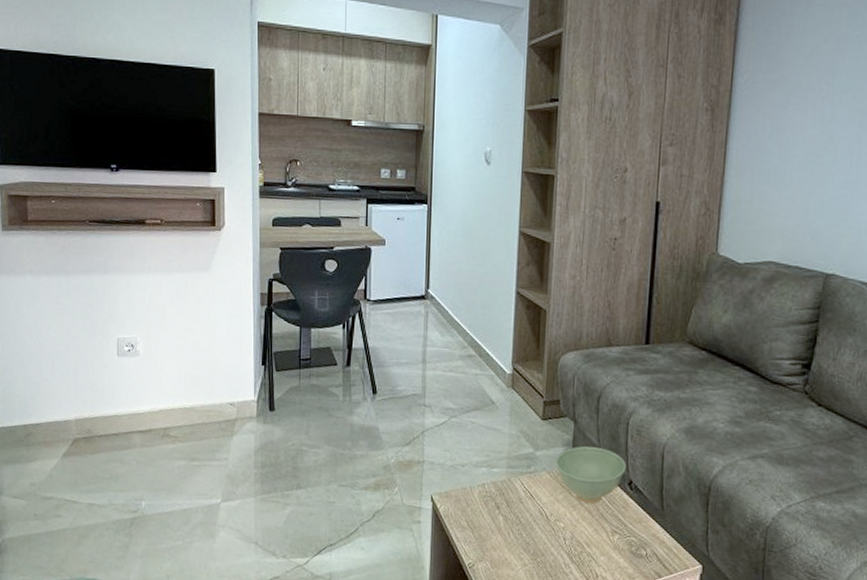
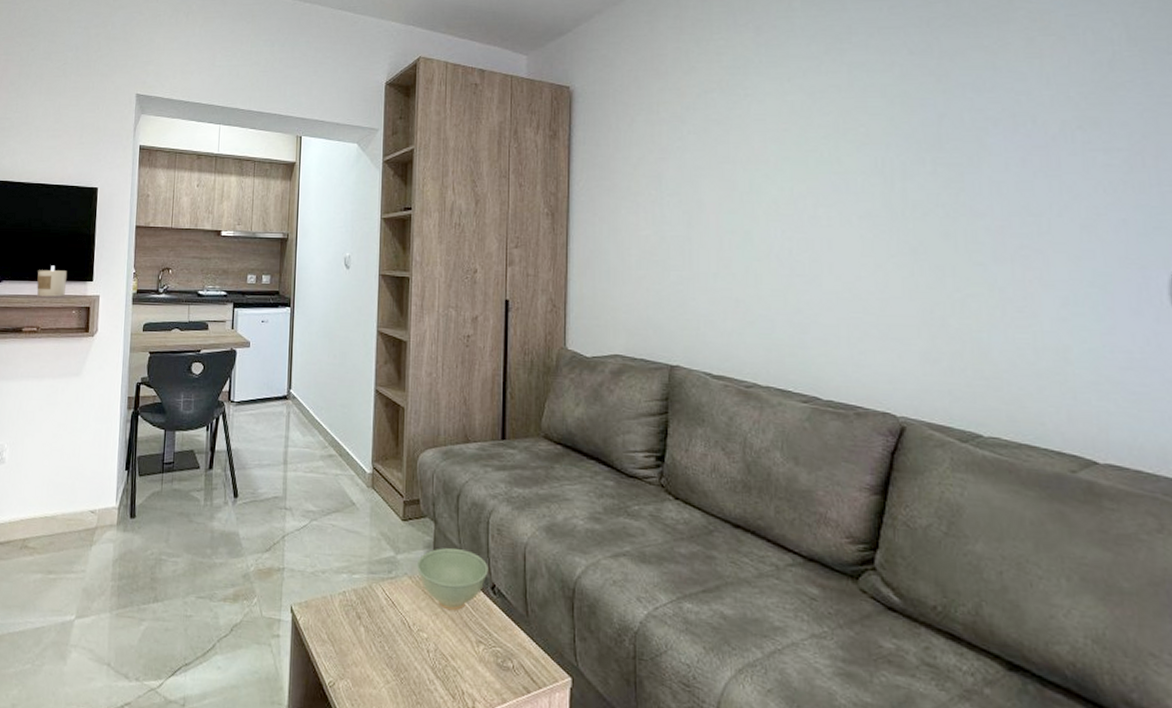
candle: none [157,154,189,189] -> present [36,265,68,297]

